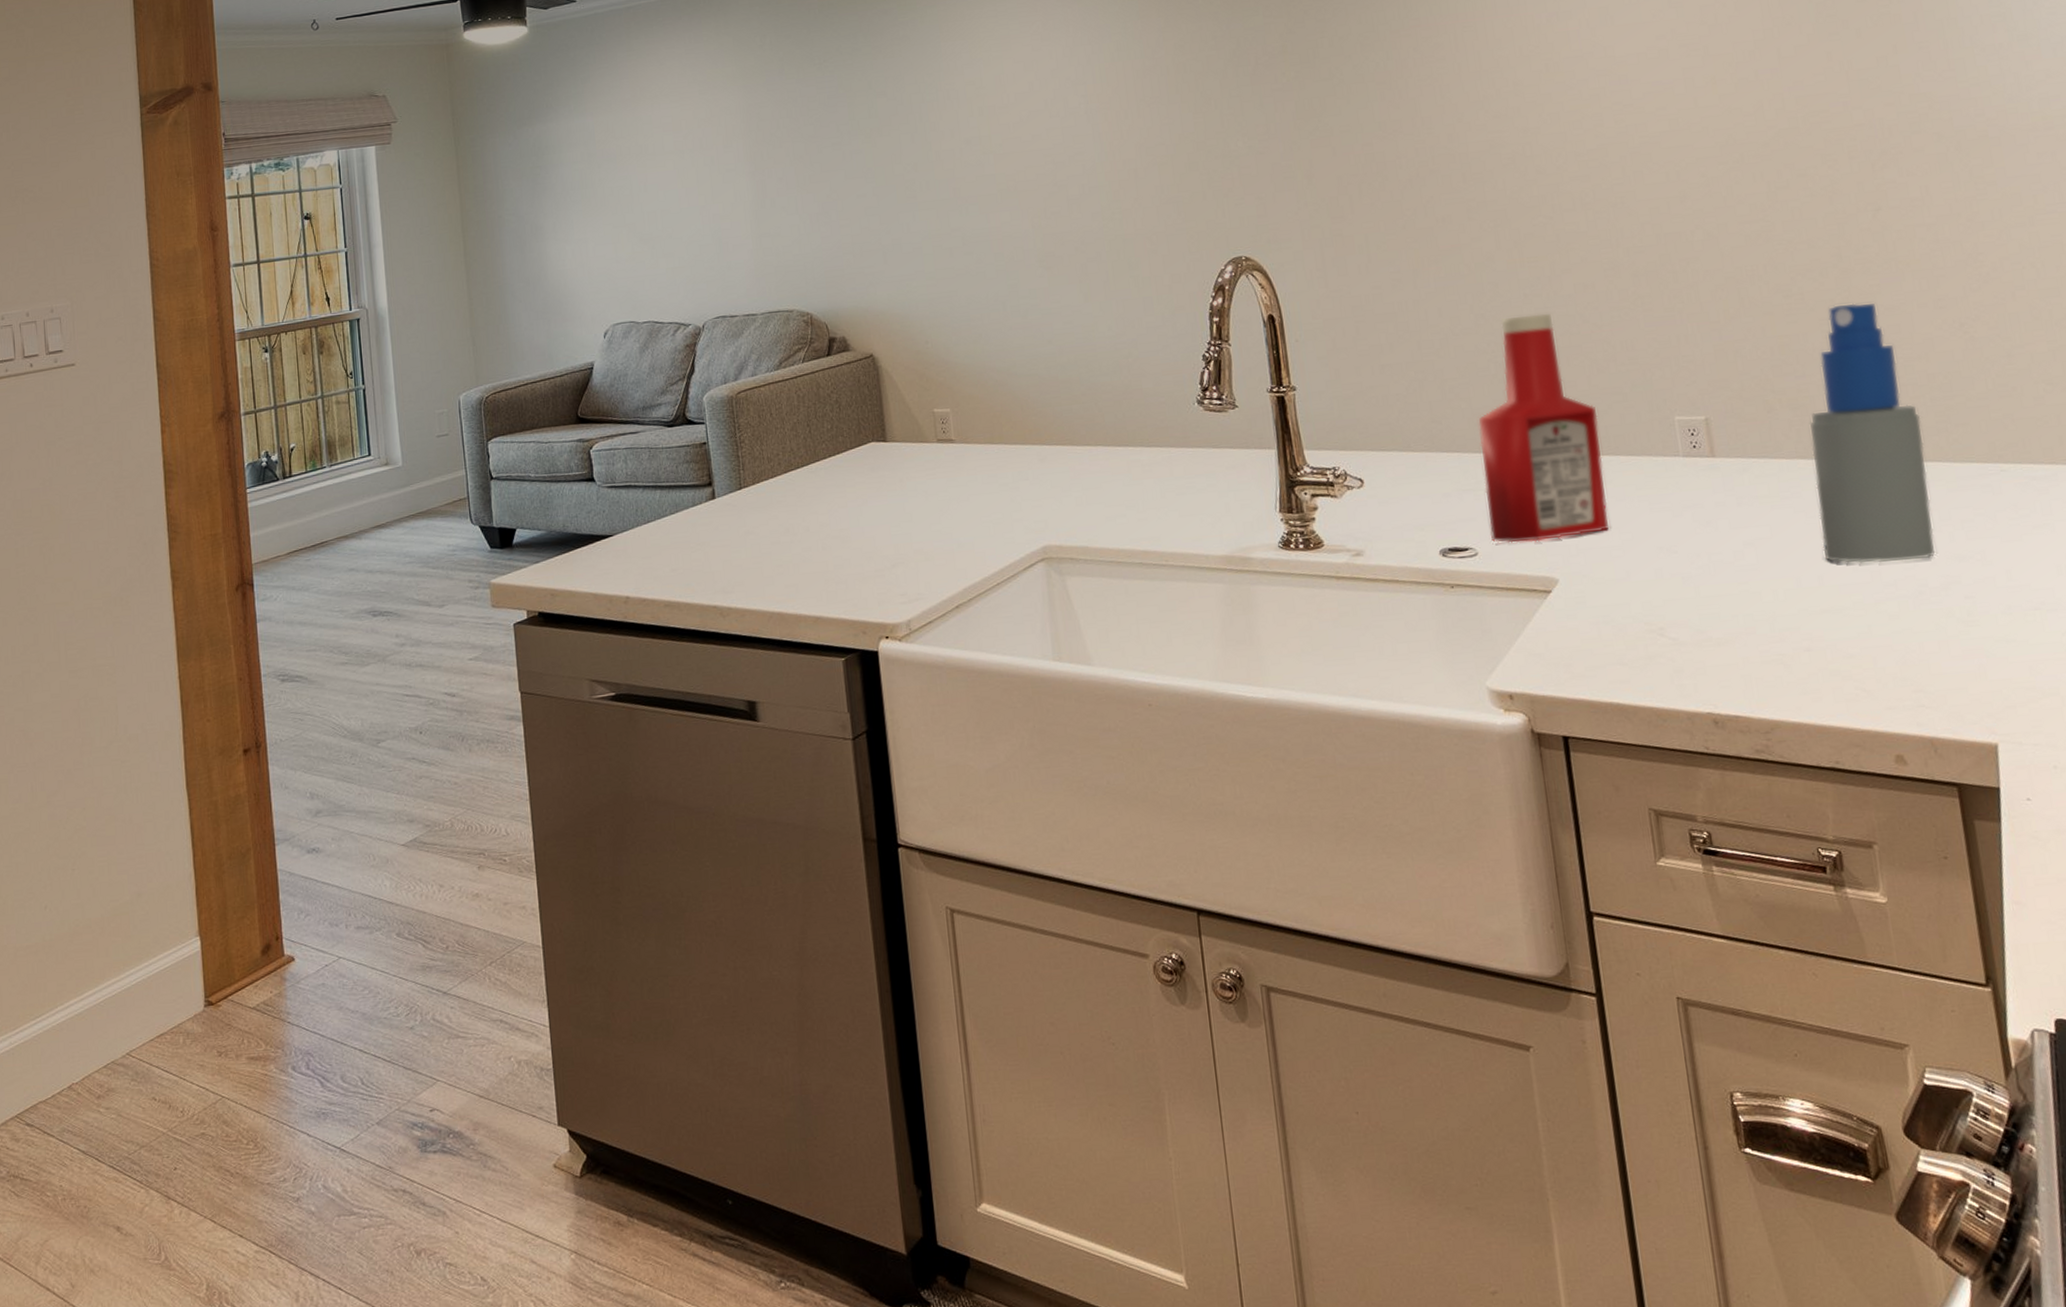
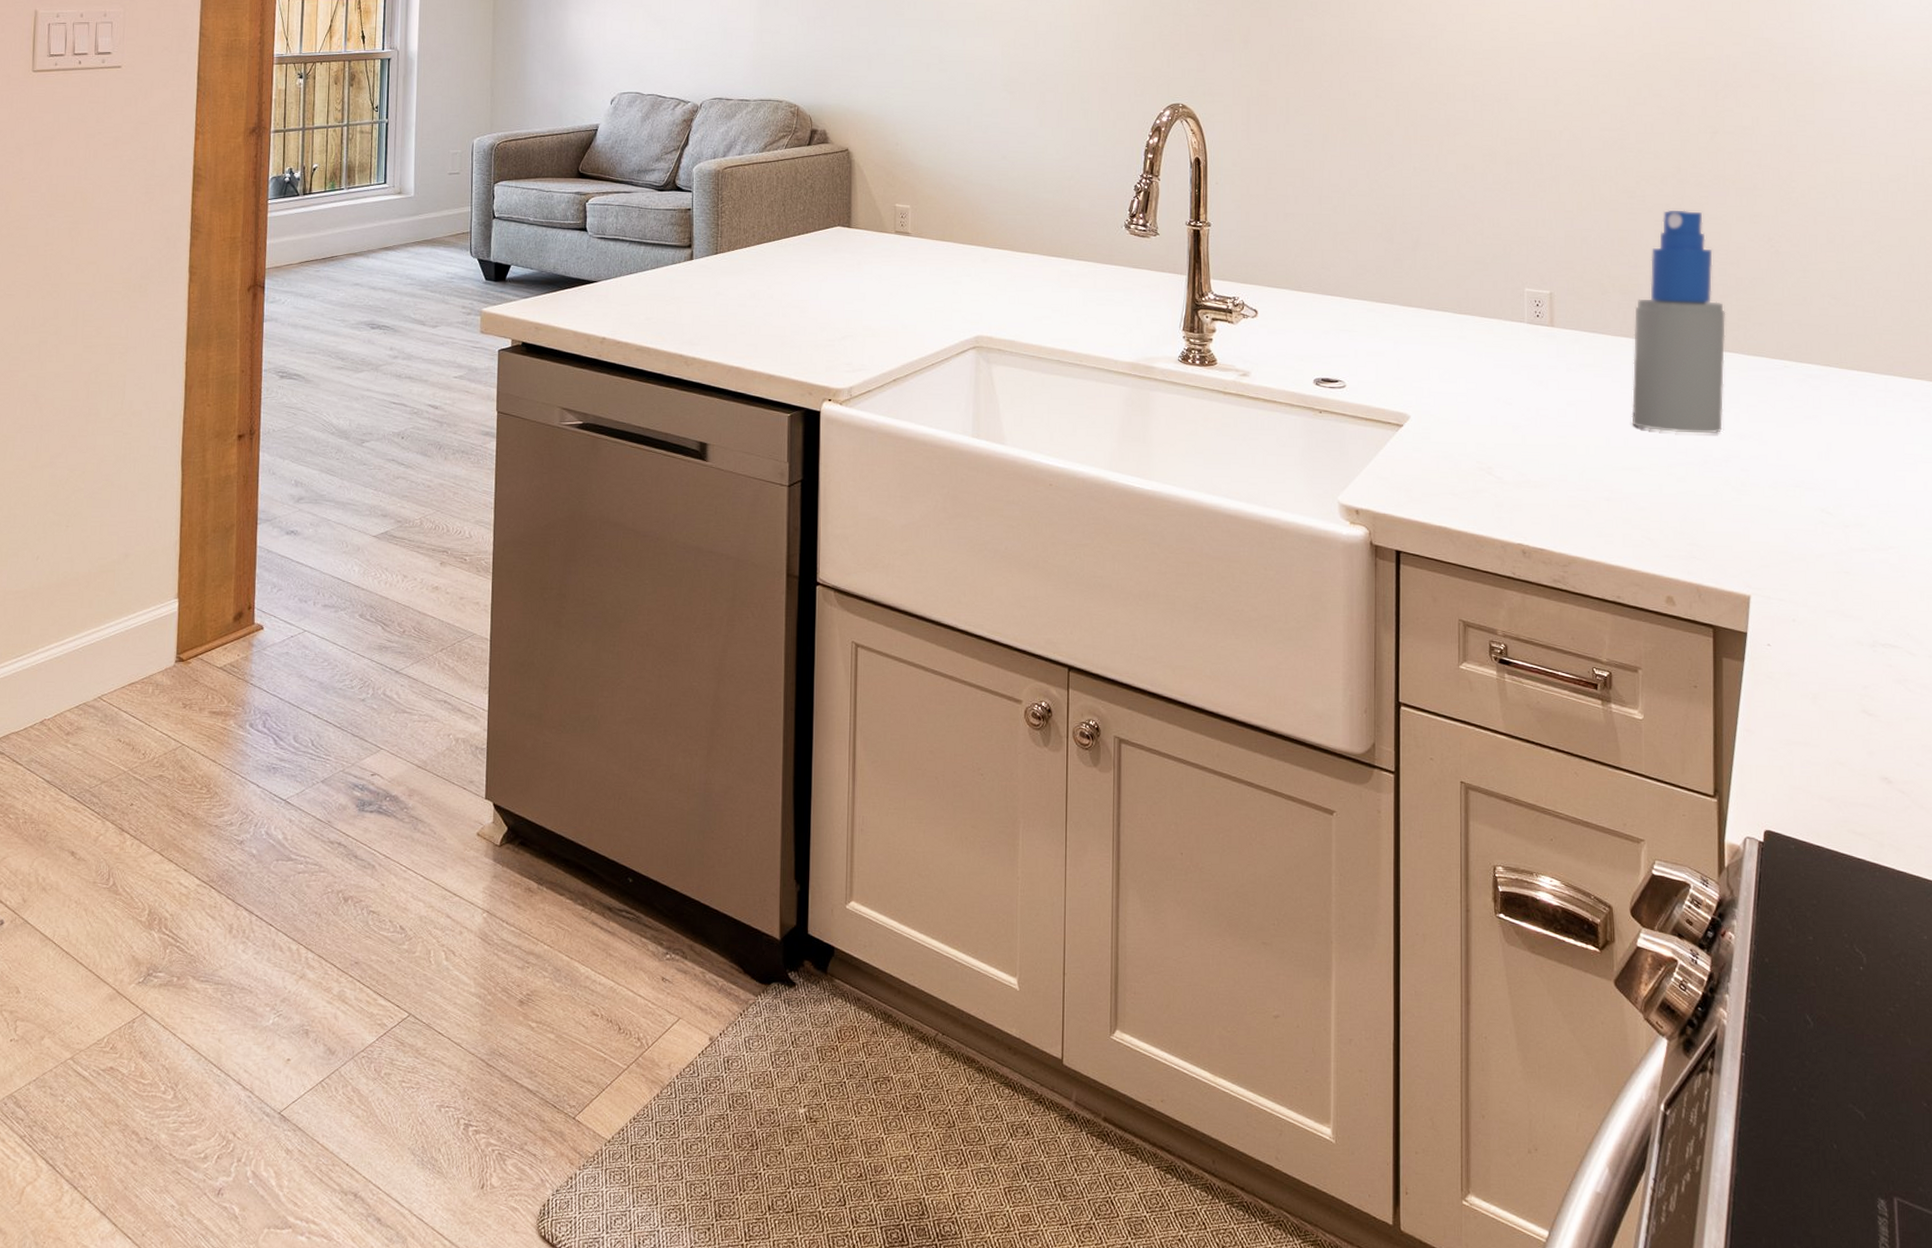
ketchup bottle: present [1478,313,1609,543] -> none [1358,185,1461,382]

